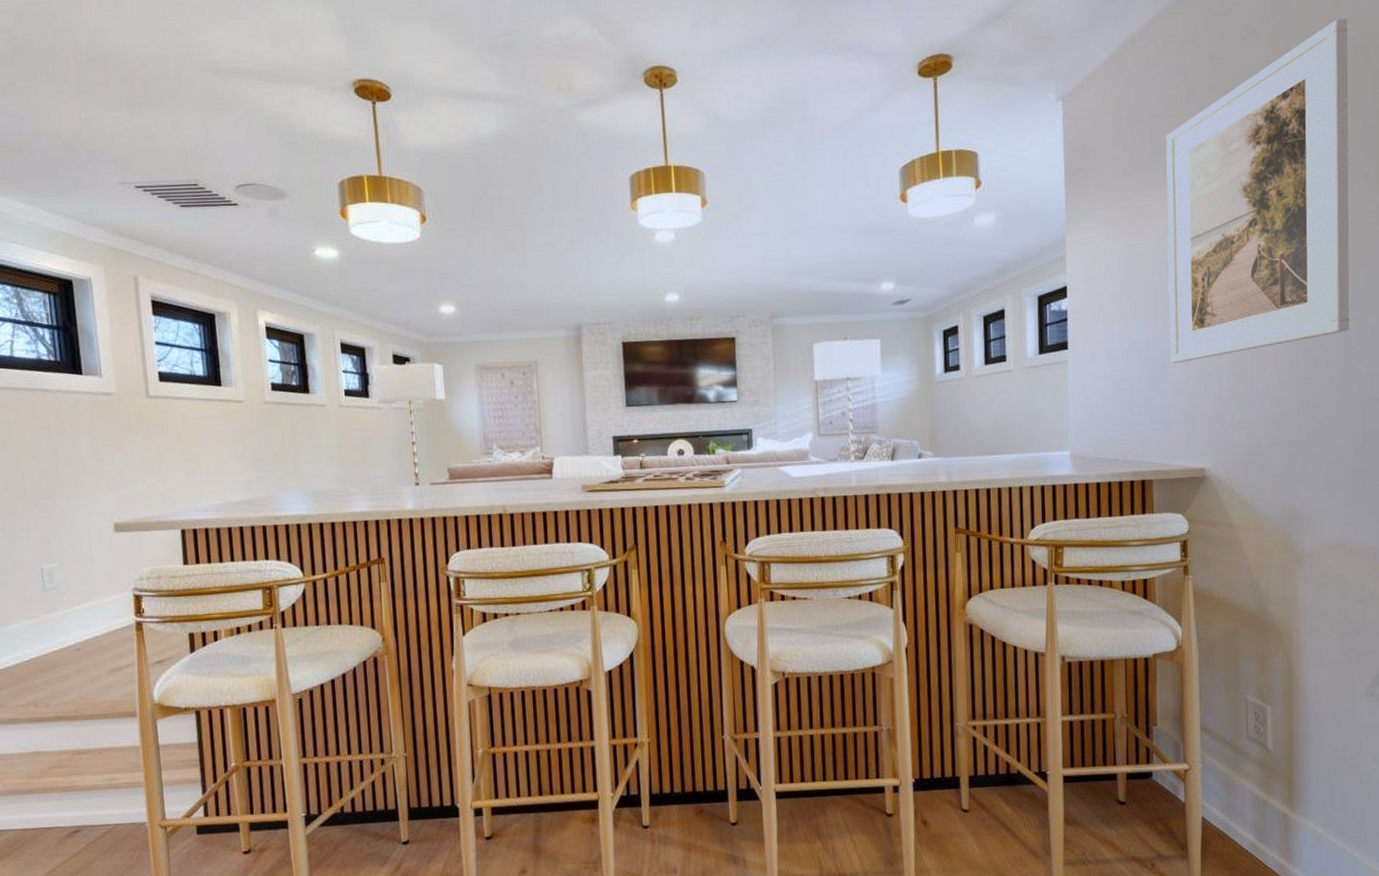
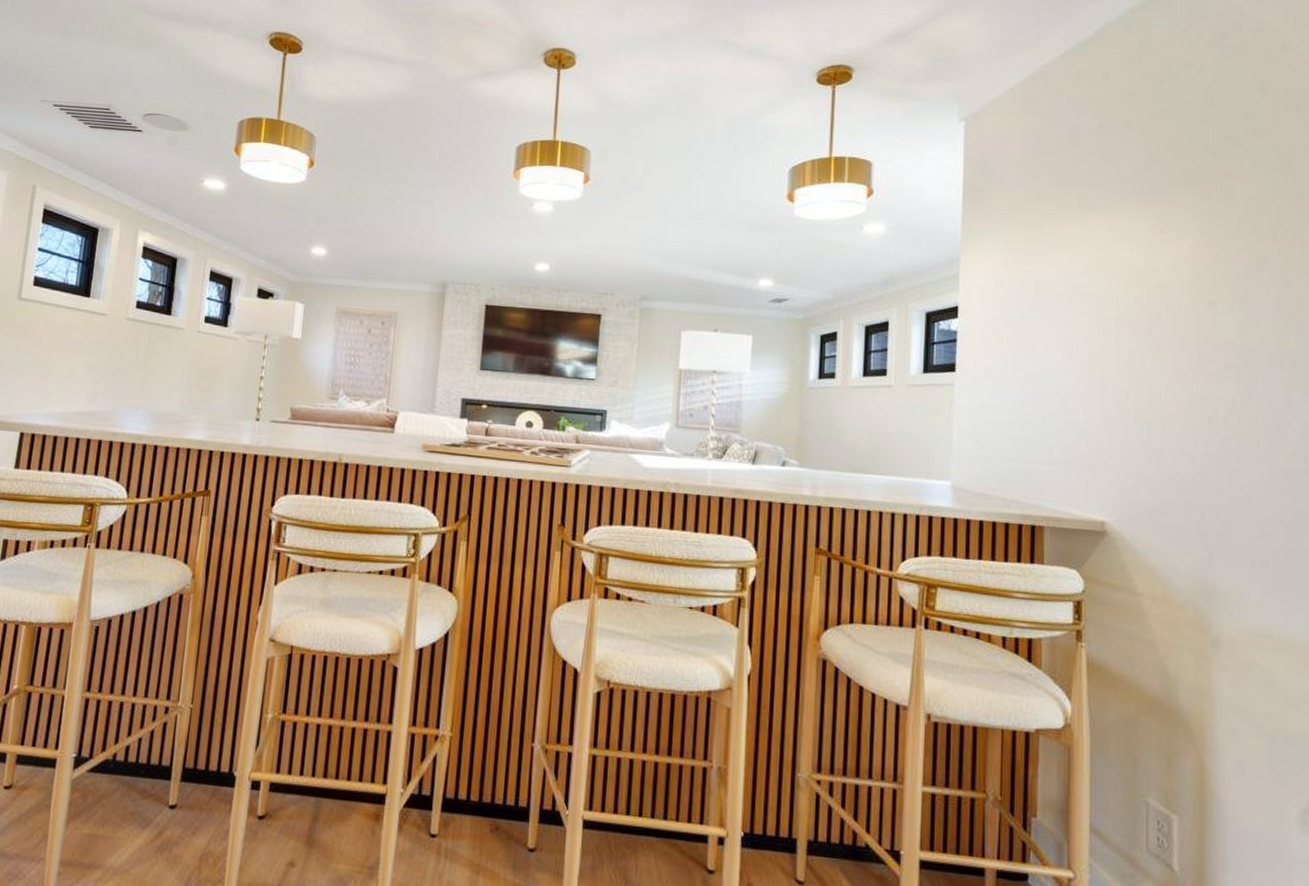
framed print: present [1165,18,1350,364] -> none [1069,72,1278,403]

